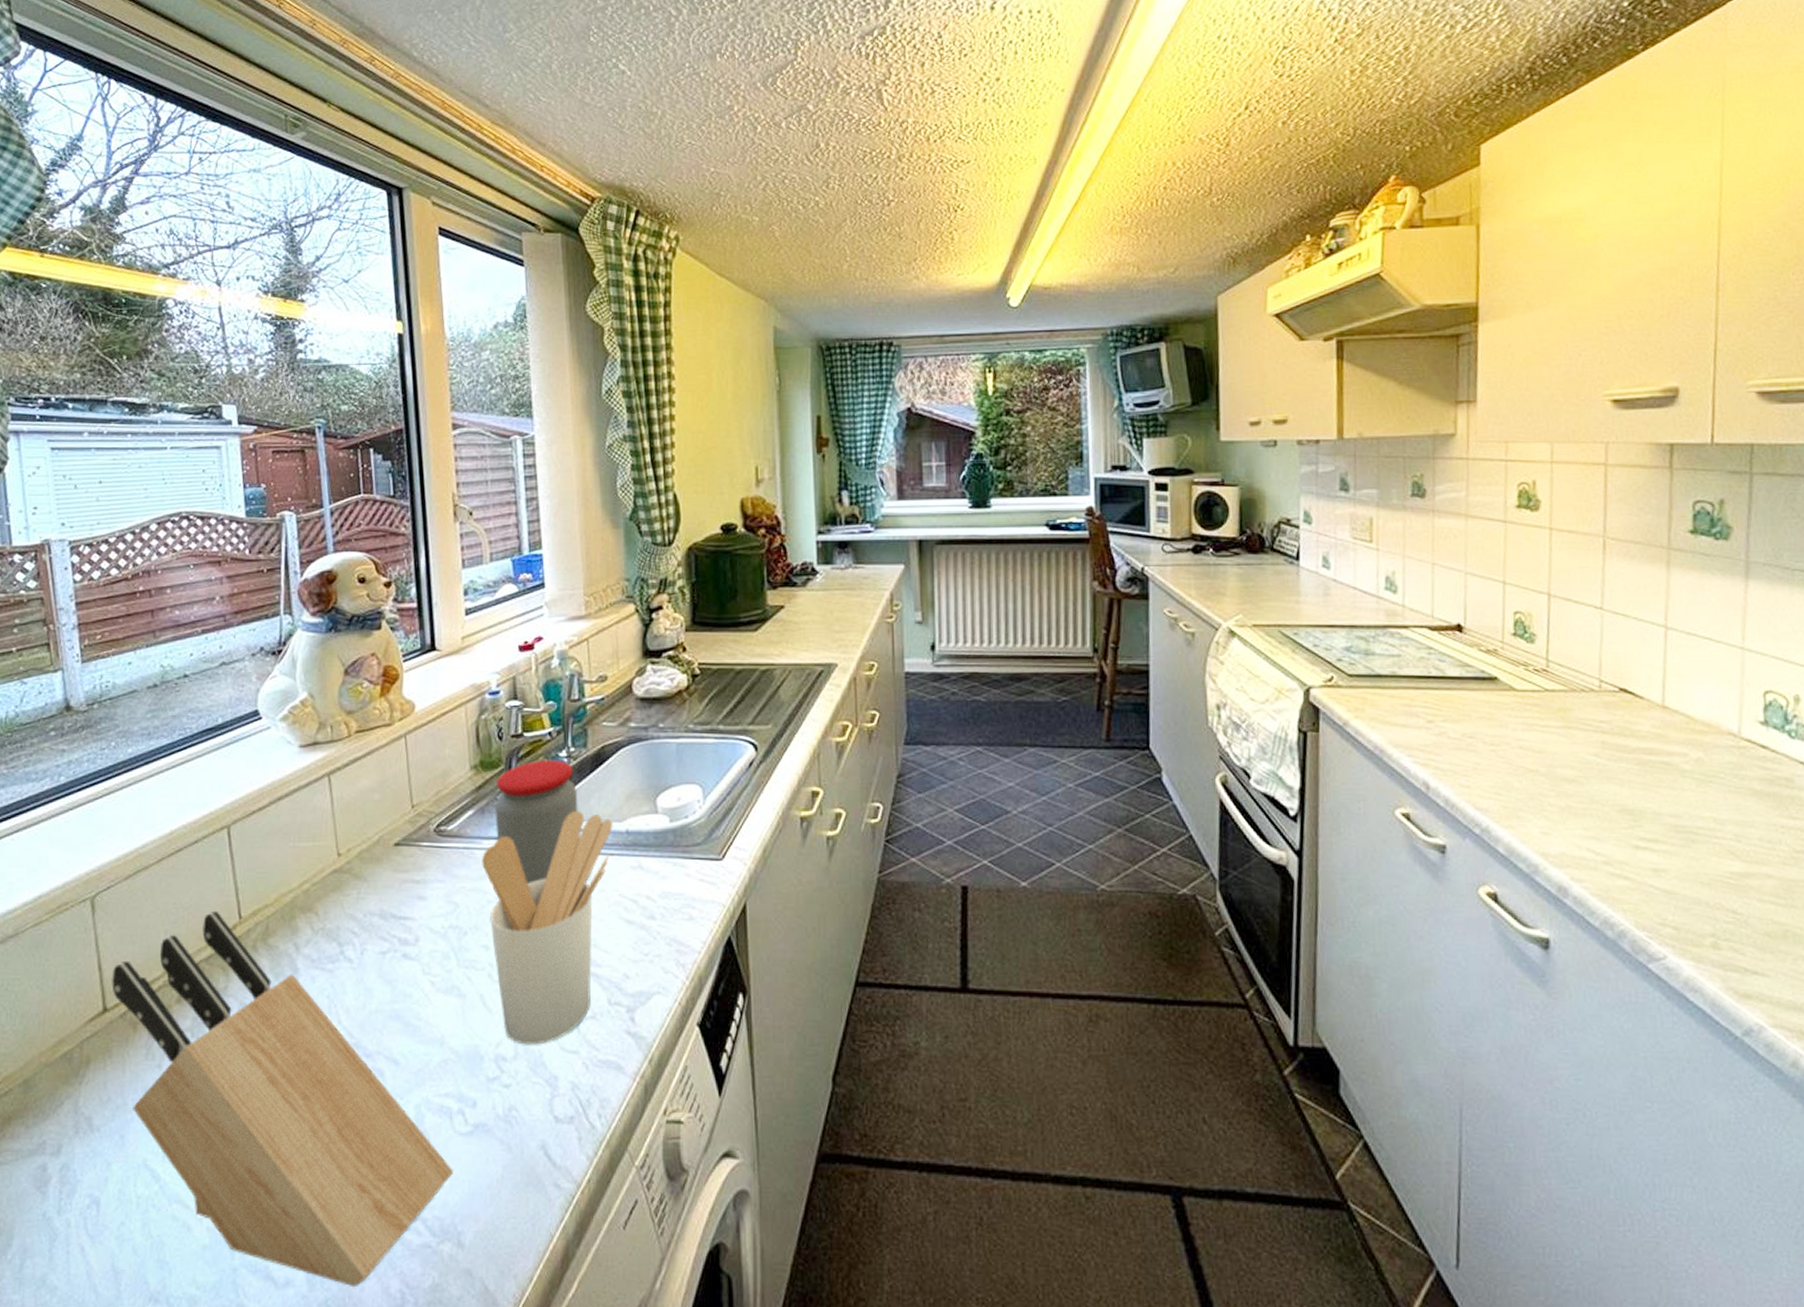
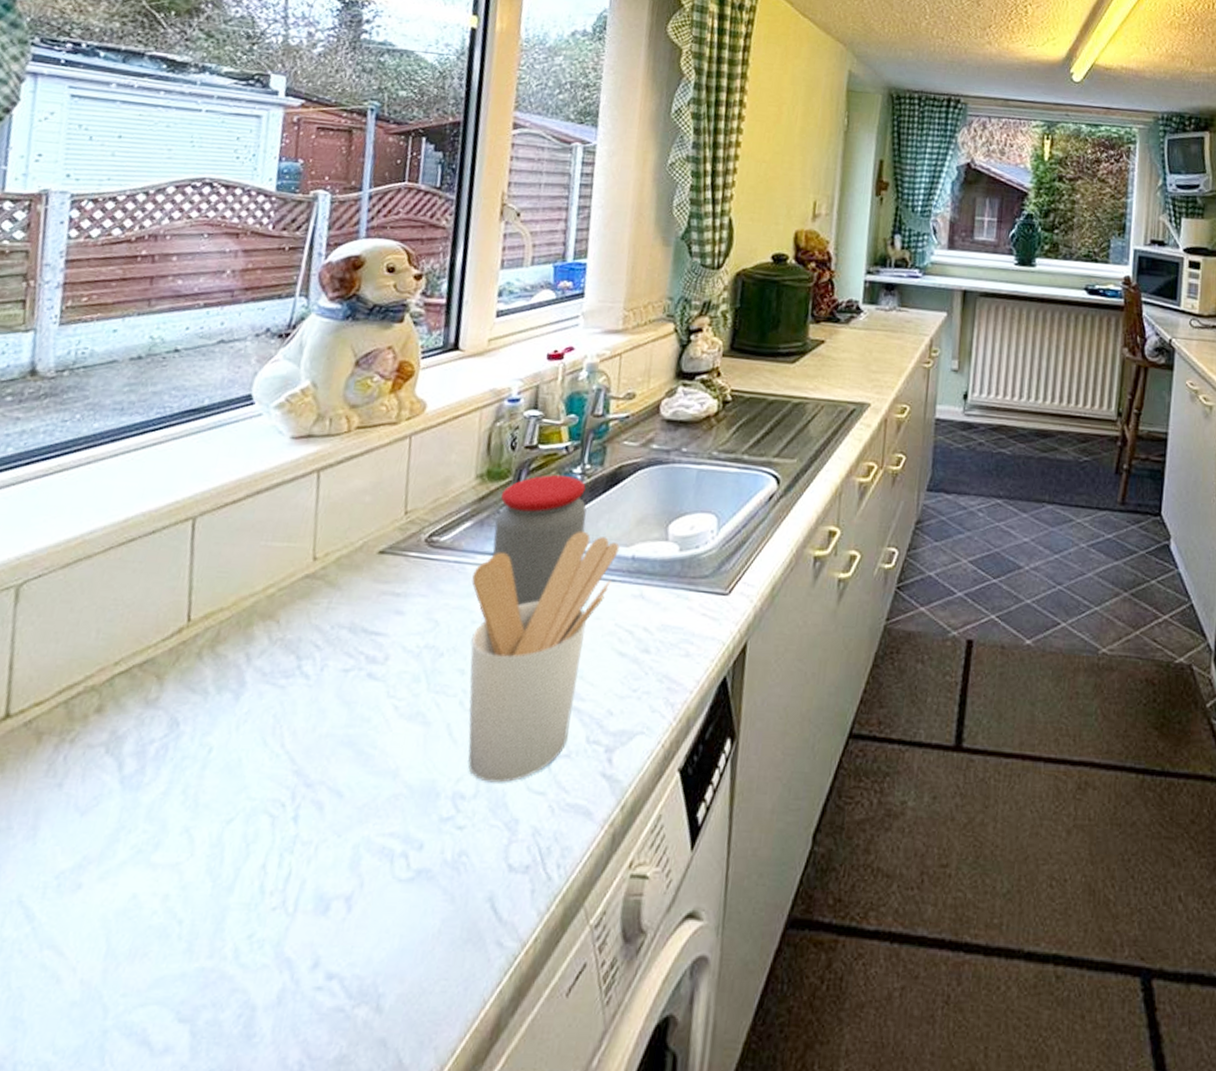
knife block: present [111,912,453,1286] -> none [17,611,385,1056]

